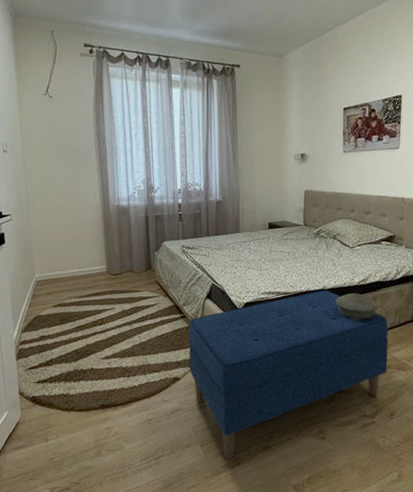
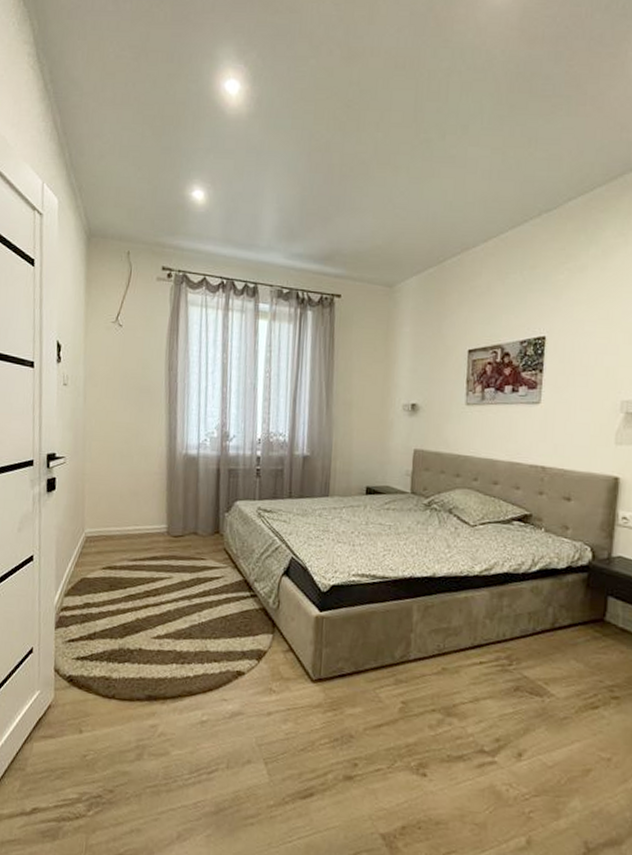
bench: present [188,290,388,460] -> none [256,577,519,788]
decorative box: present [336,293,378,321] -> none [448,585,506,622]

